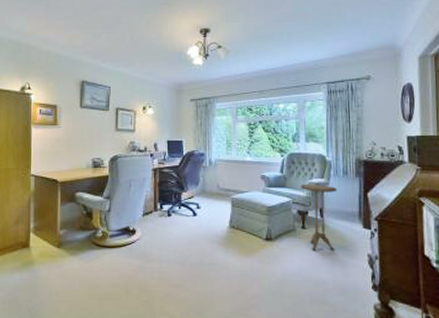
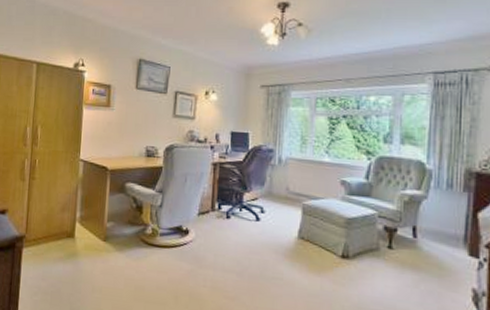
side table: present [300,184,337,251] -> none [389,195,437,279]

